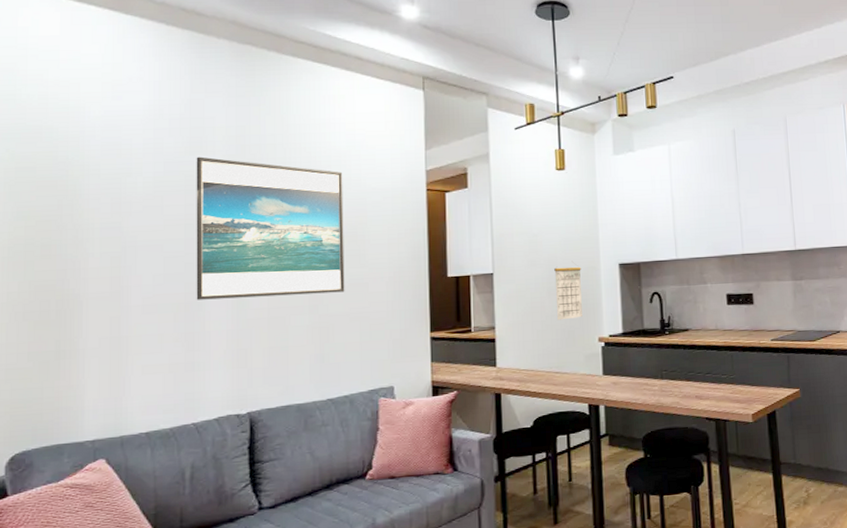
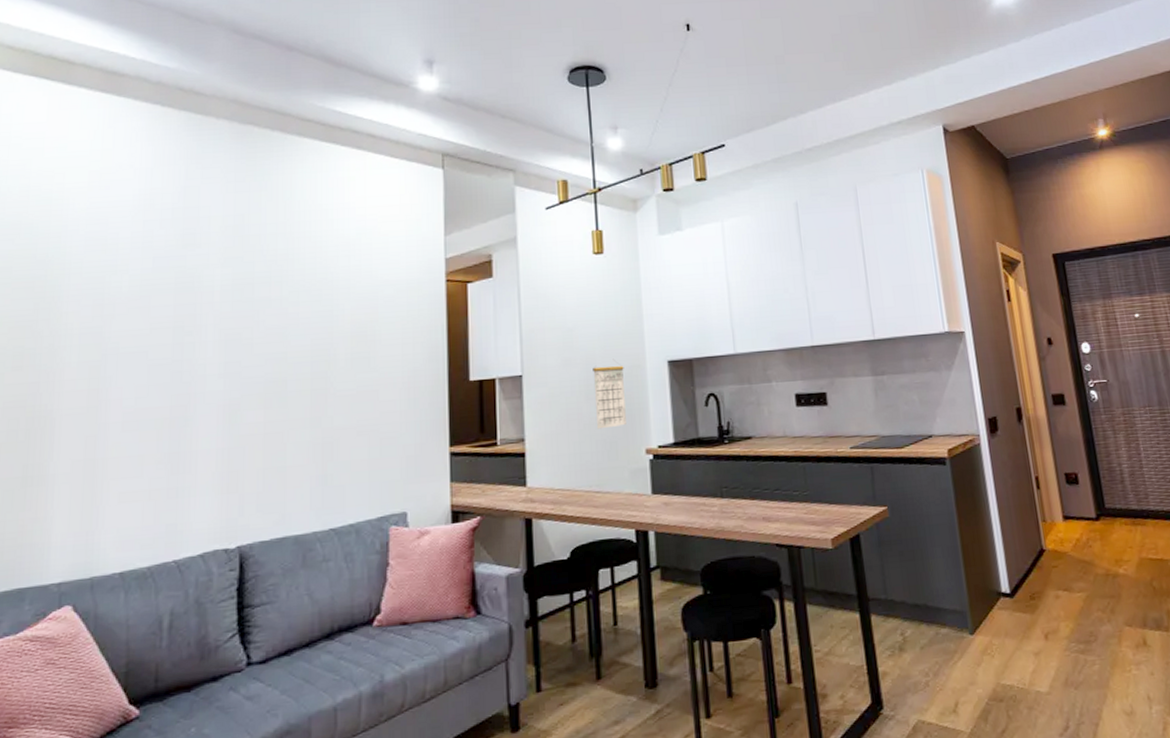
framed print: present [196,156,345,300] -> none [183,250,352,415]

